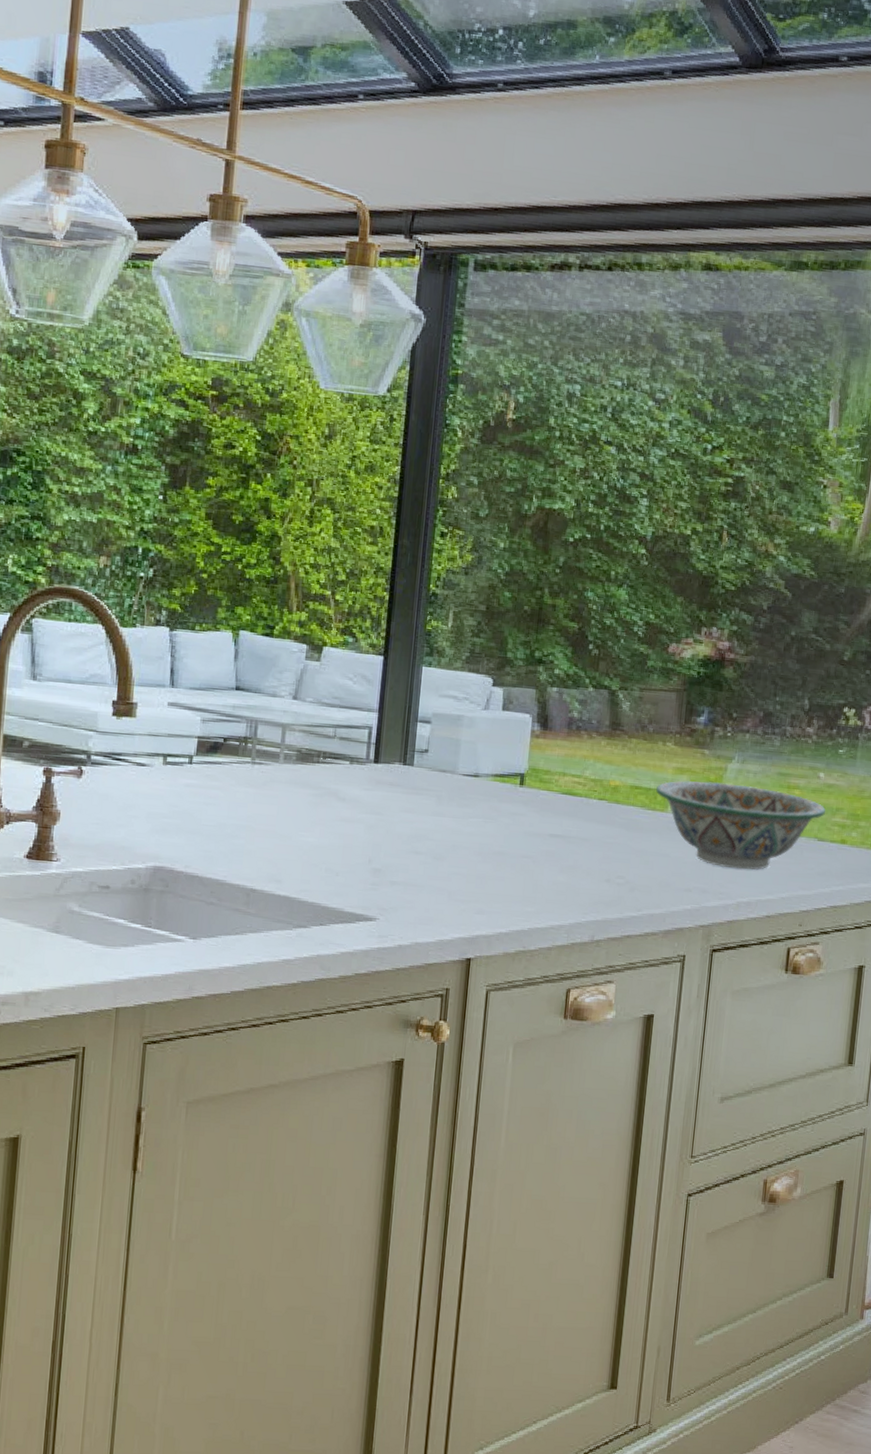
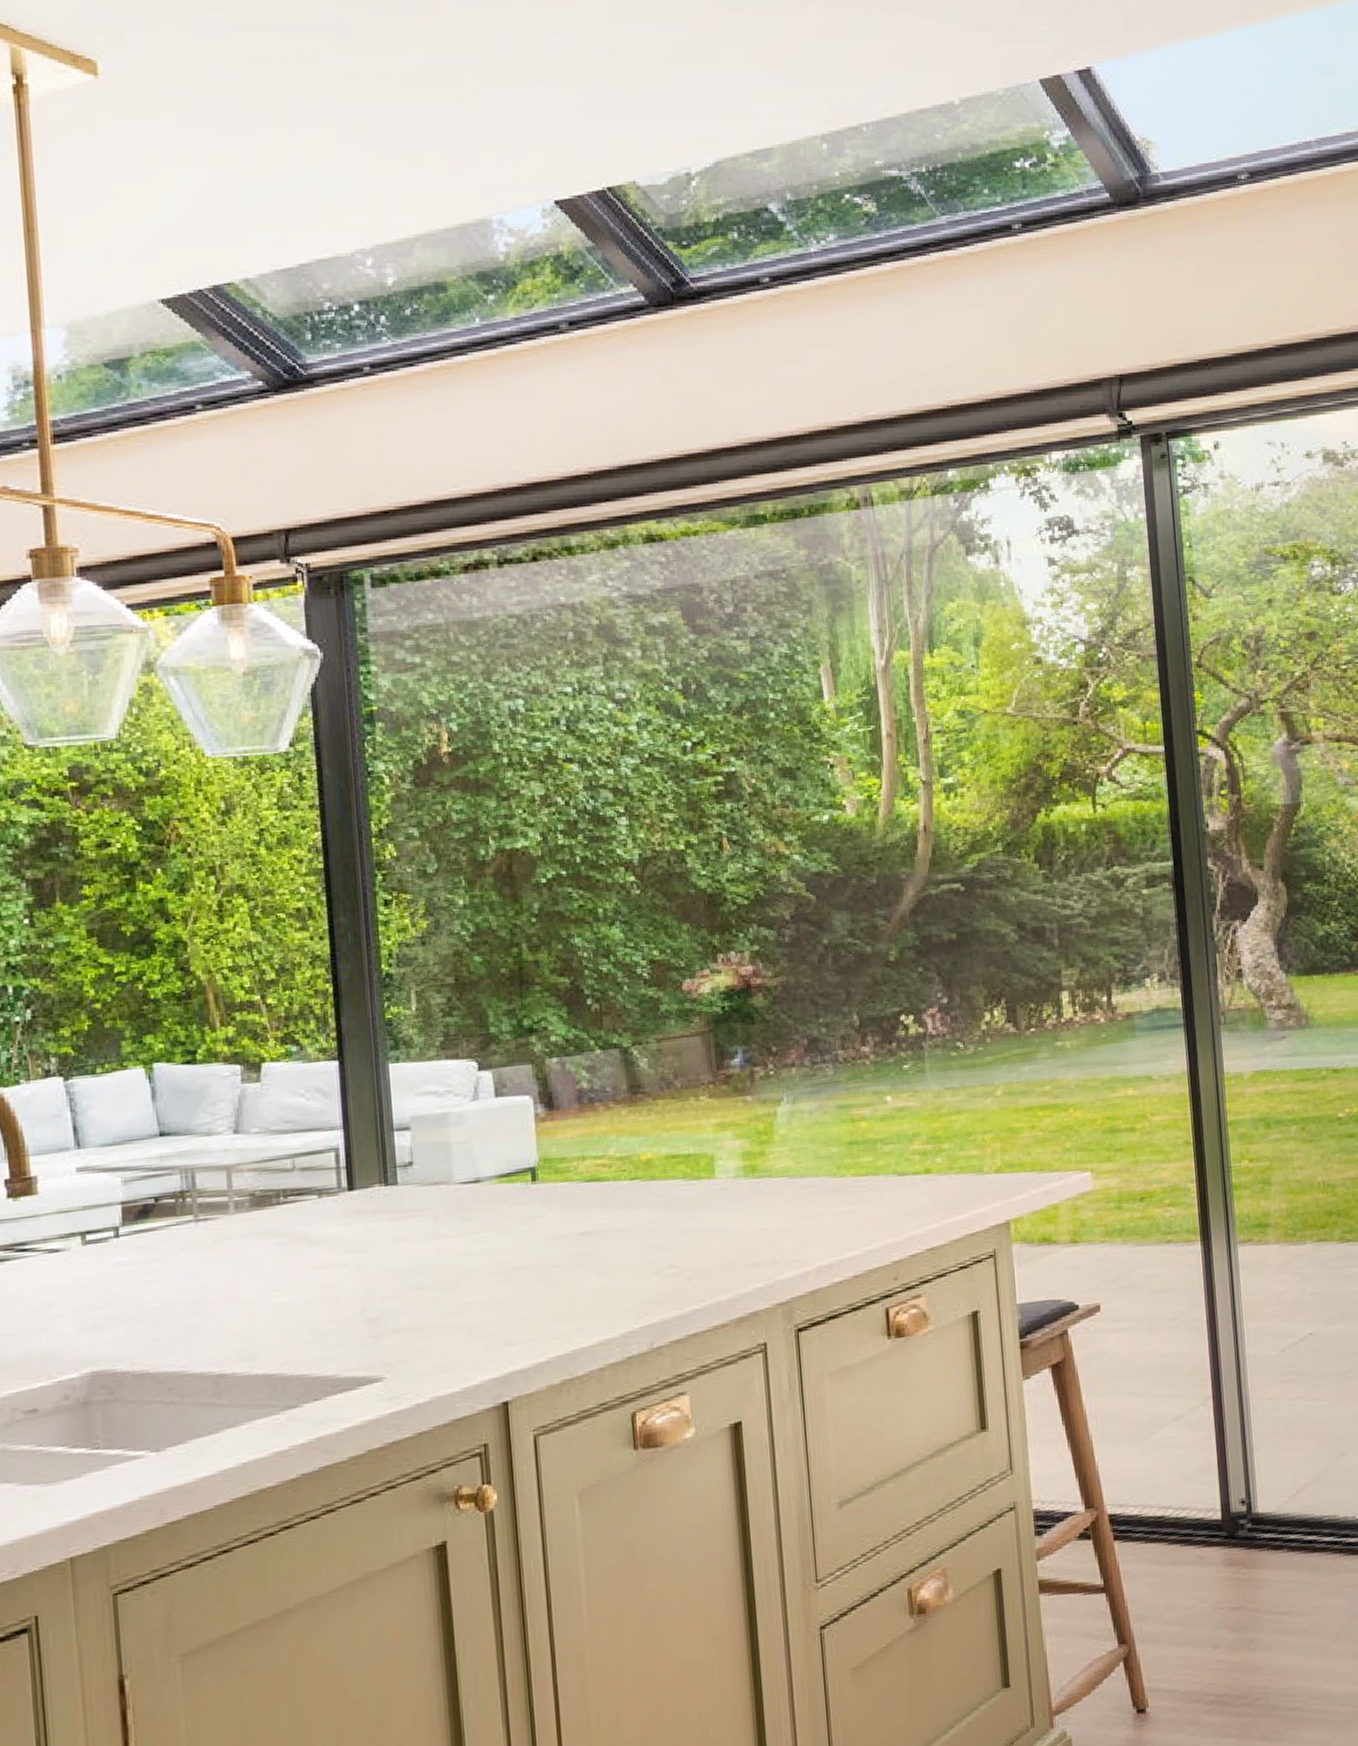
decorative bowl: present [655,781,826,870] -> none [696,1127,902,1231]

